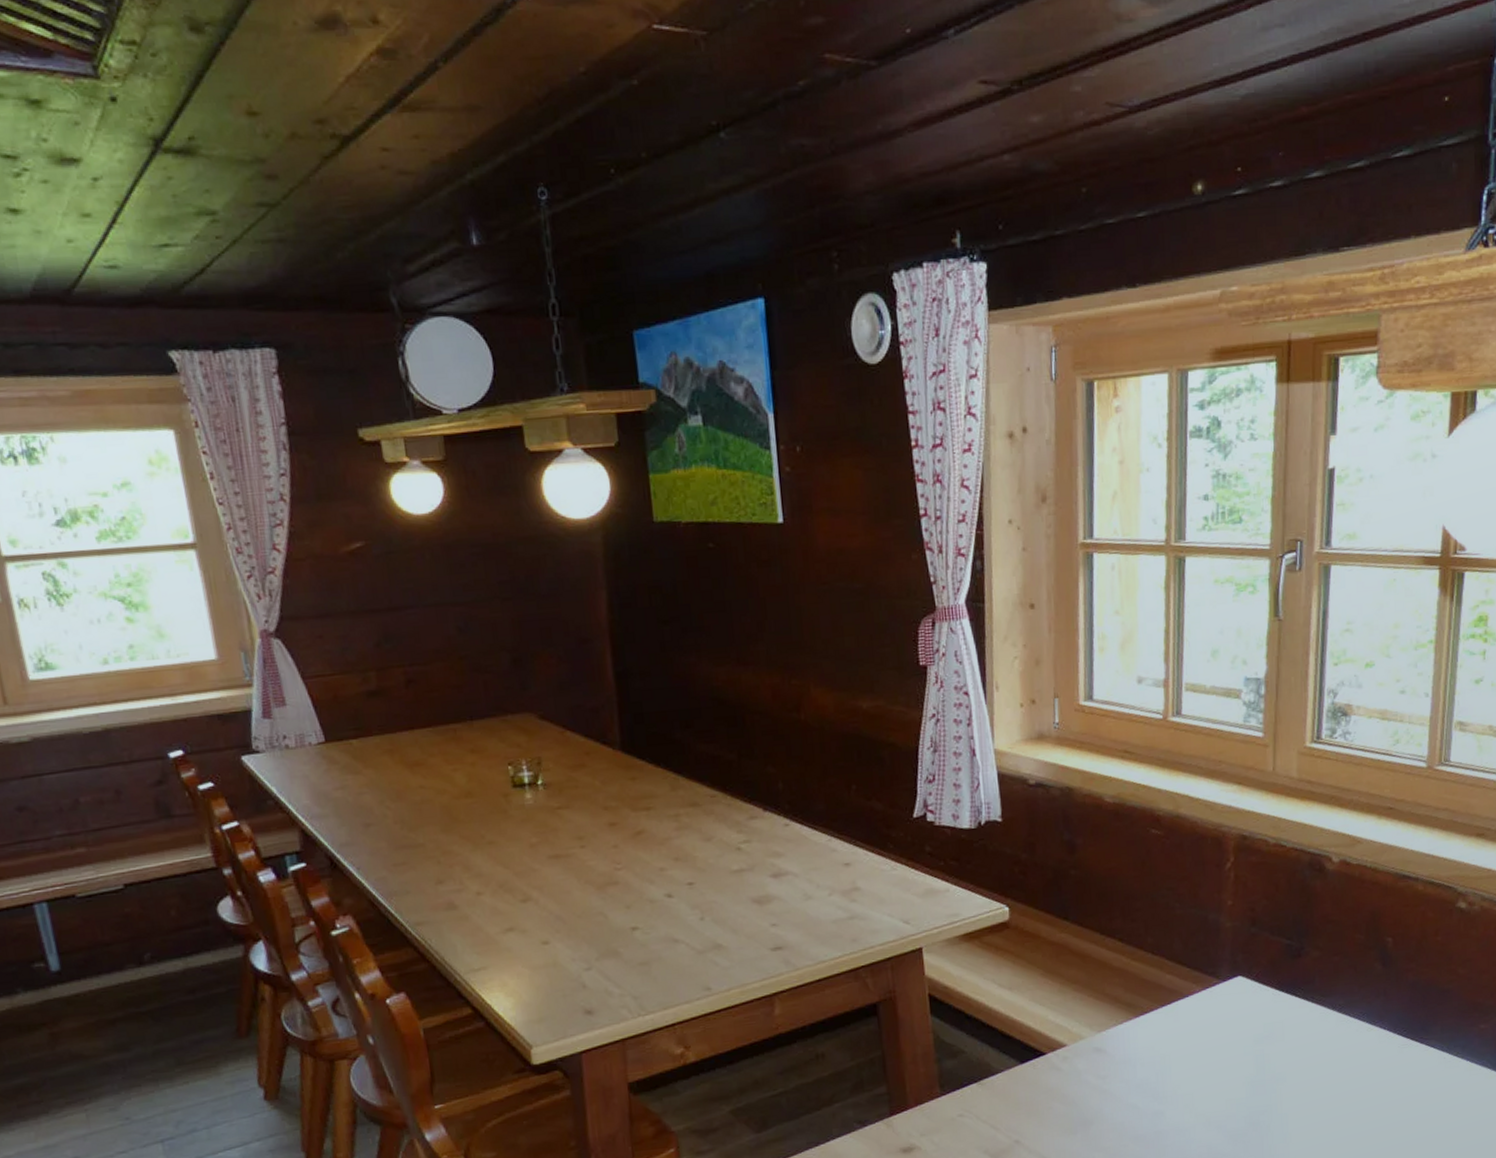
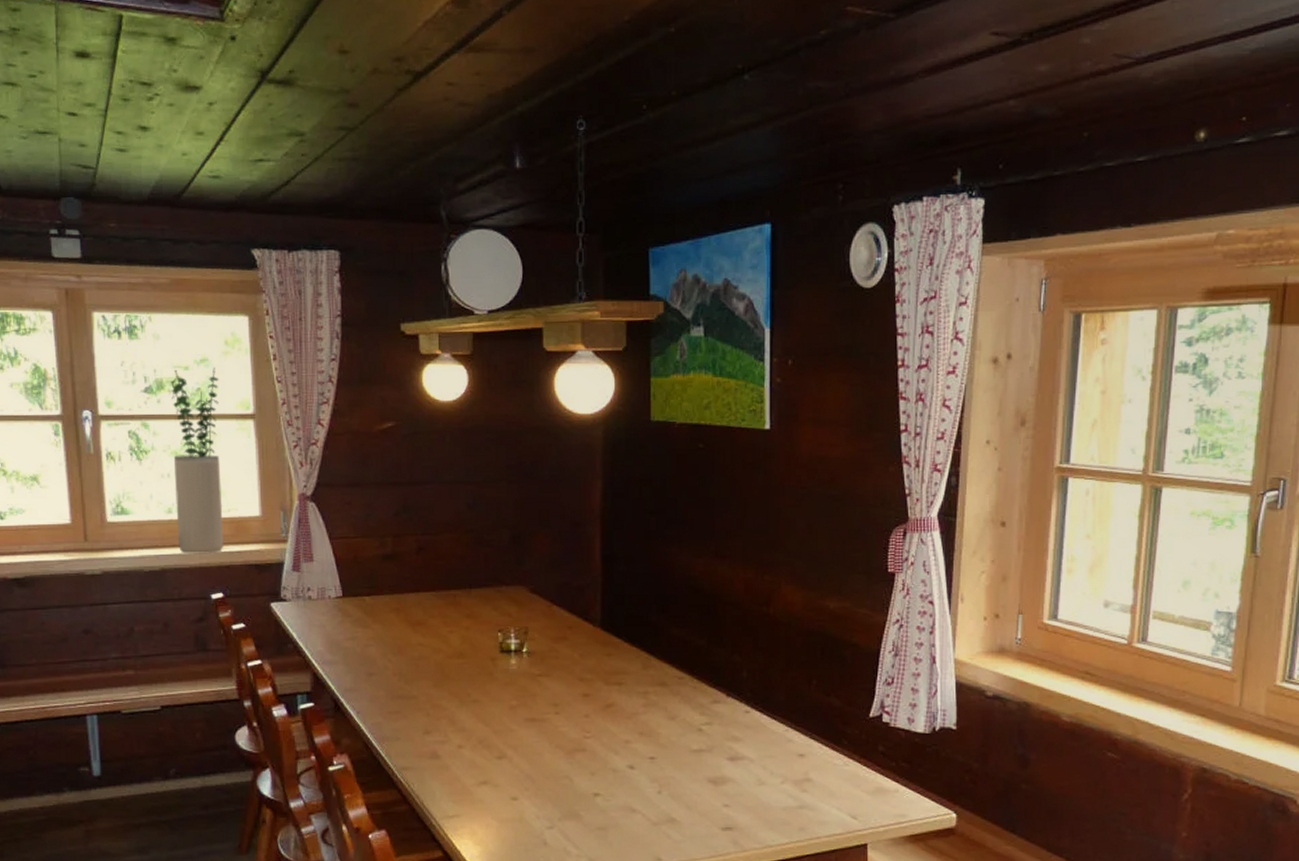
vase: none [87,492,177,710] -> present [171,367,224,554]

